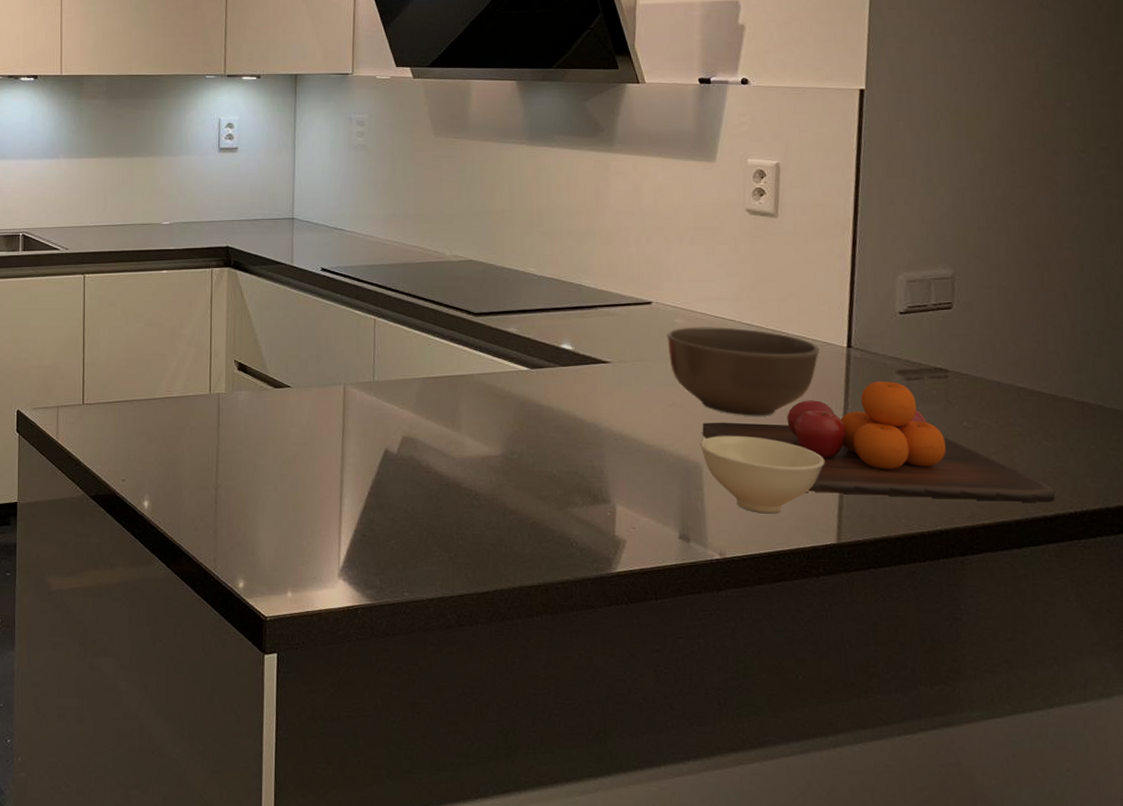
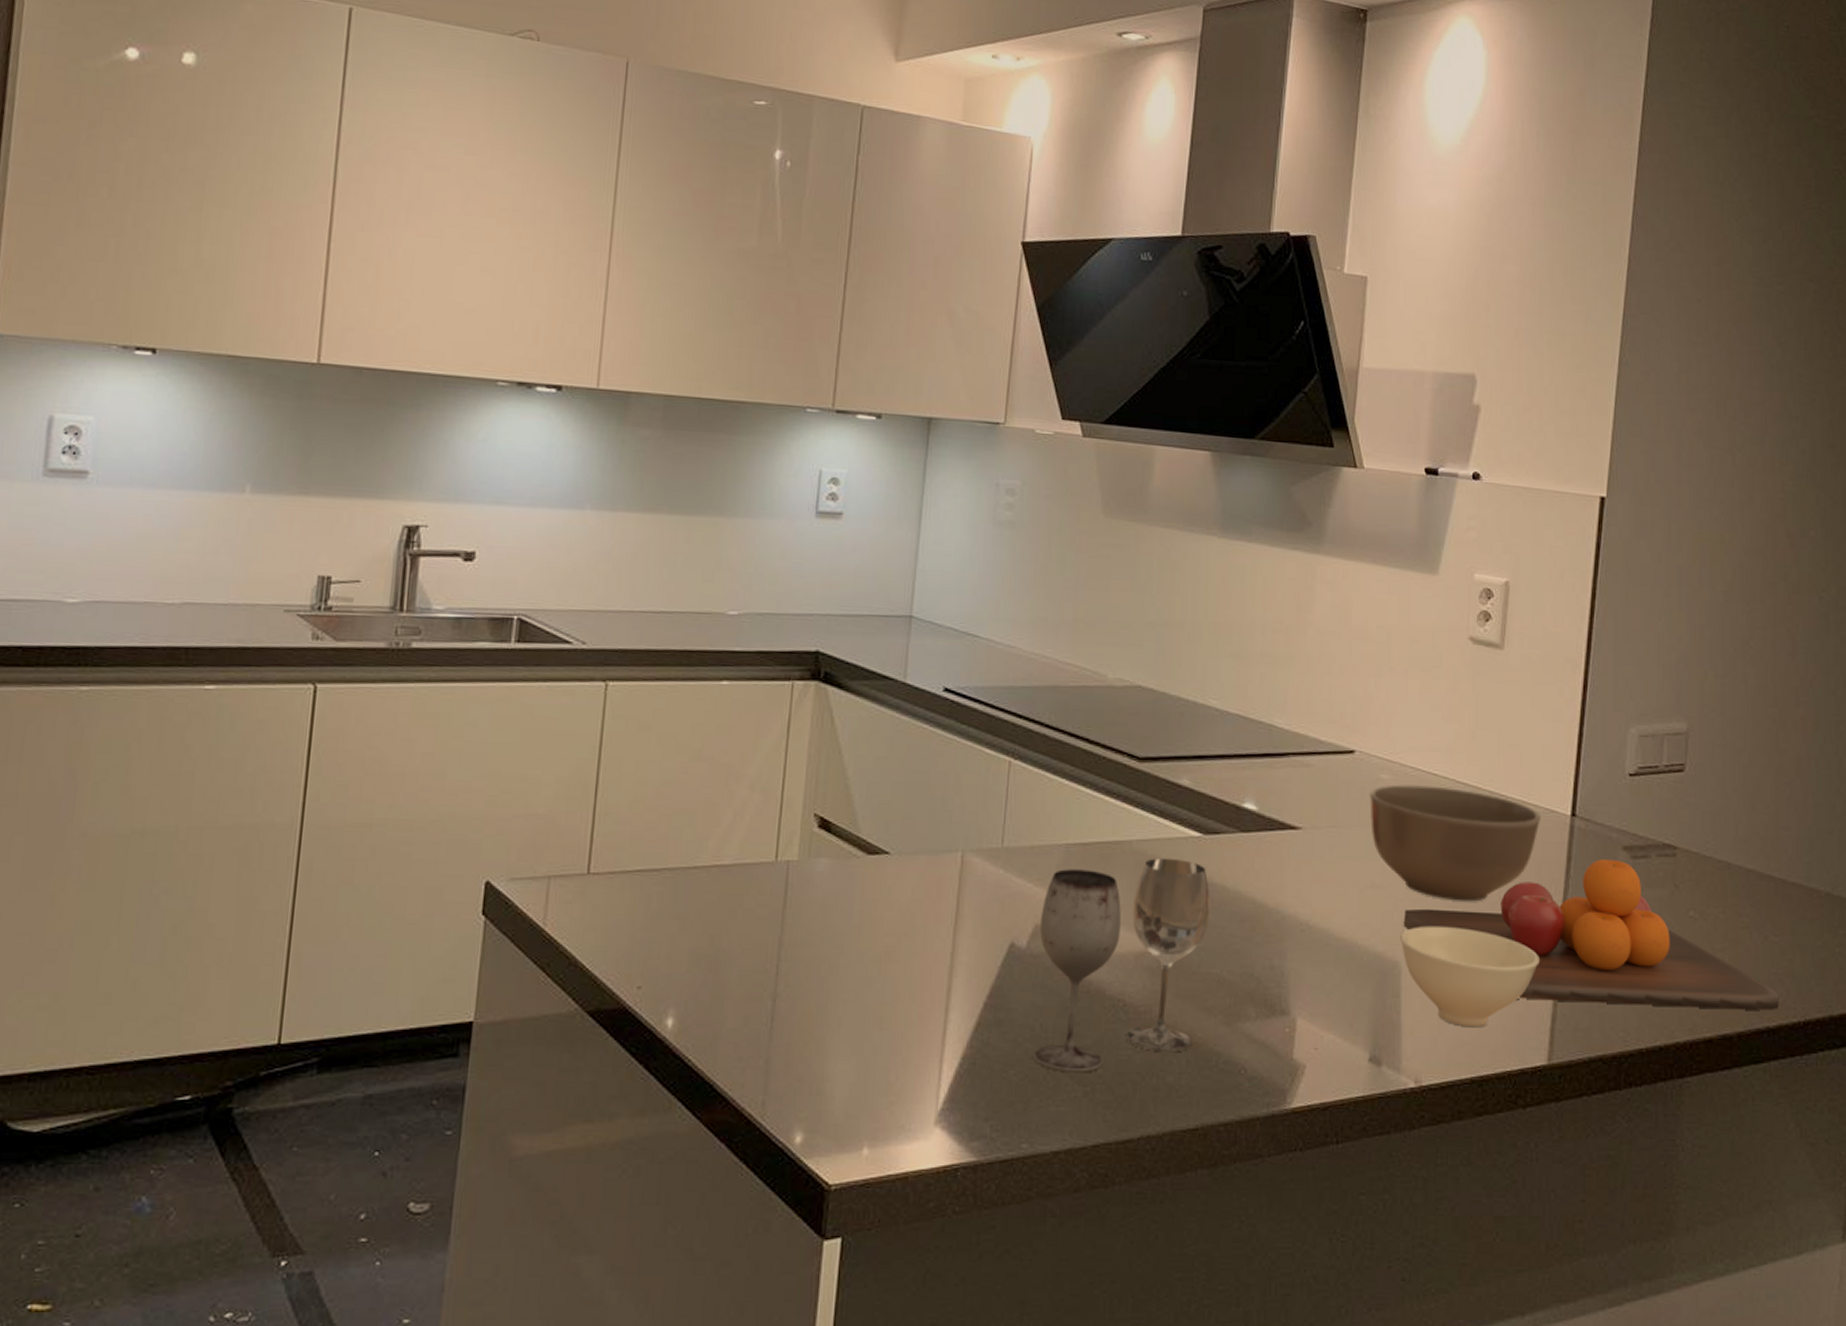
wineglass: none [407,387,540,543] -> present [1033,859,1210,1073]

